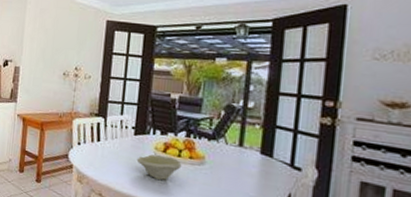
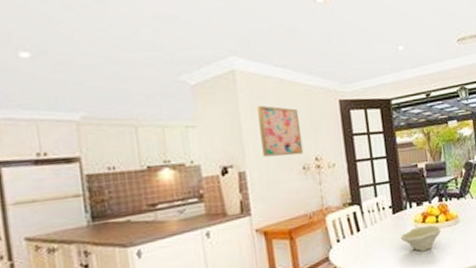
wall art: none [35,16,70,62] -> present [257,105,304,157]

